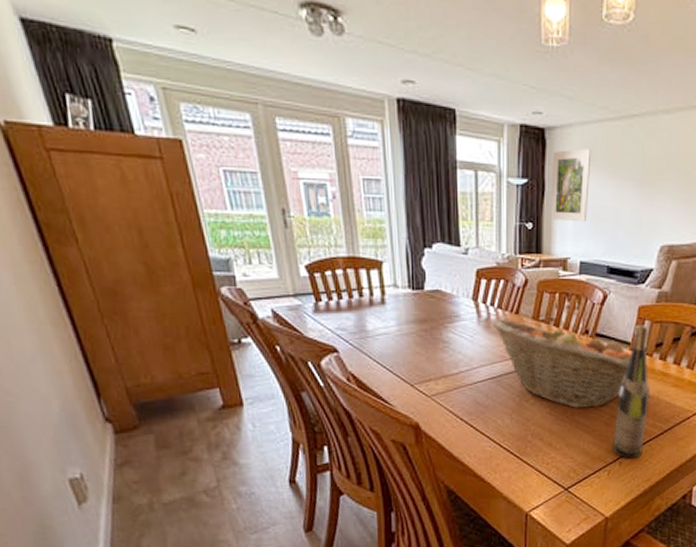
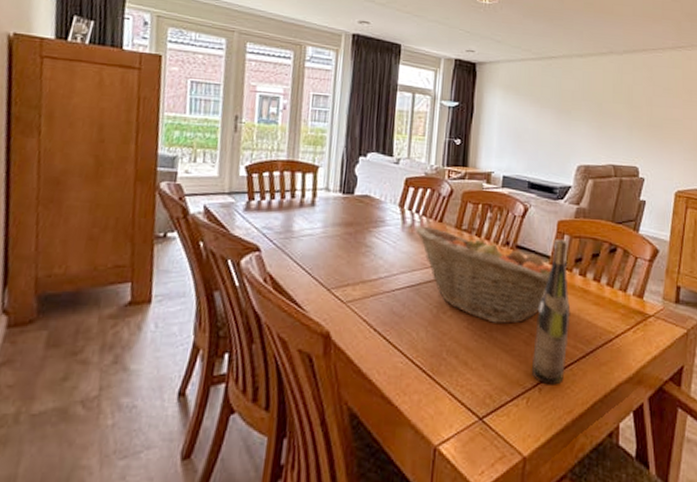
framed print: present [550,149,592,222] -> none [477,80,516,141]

